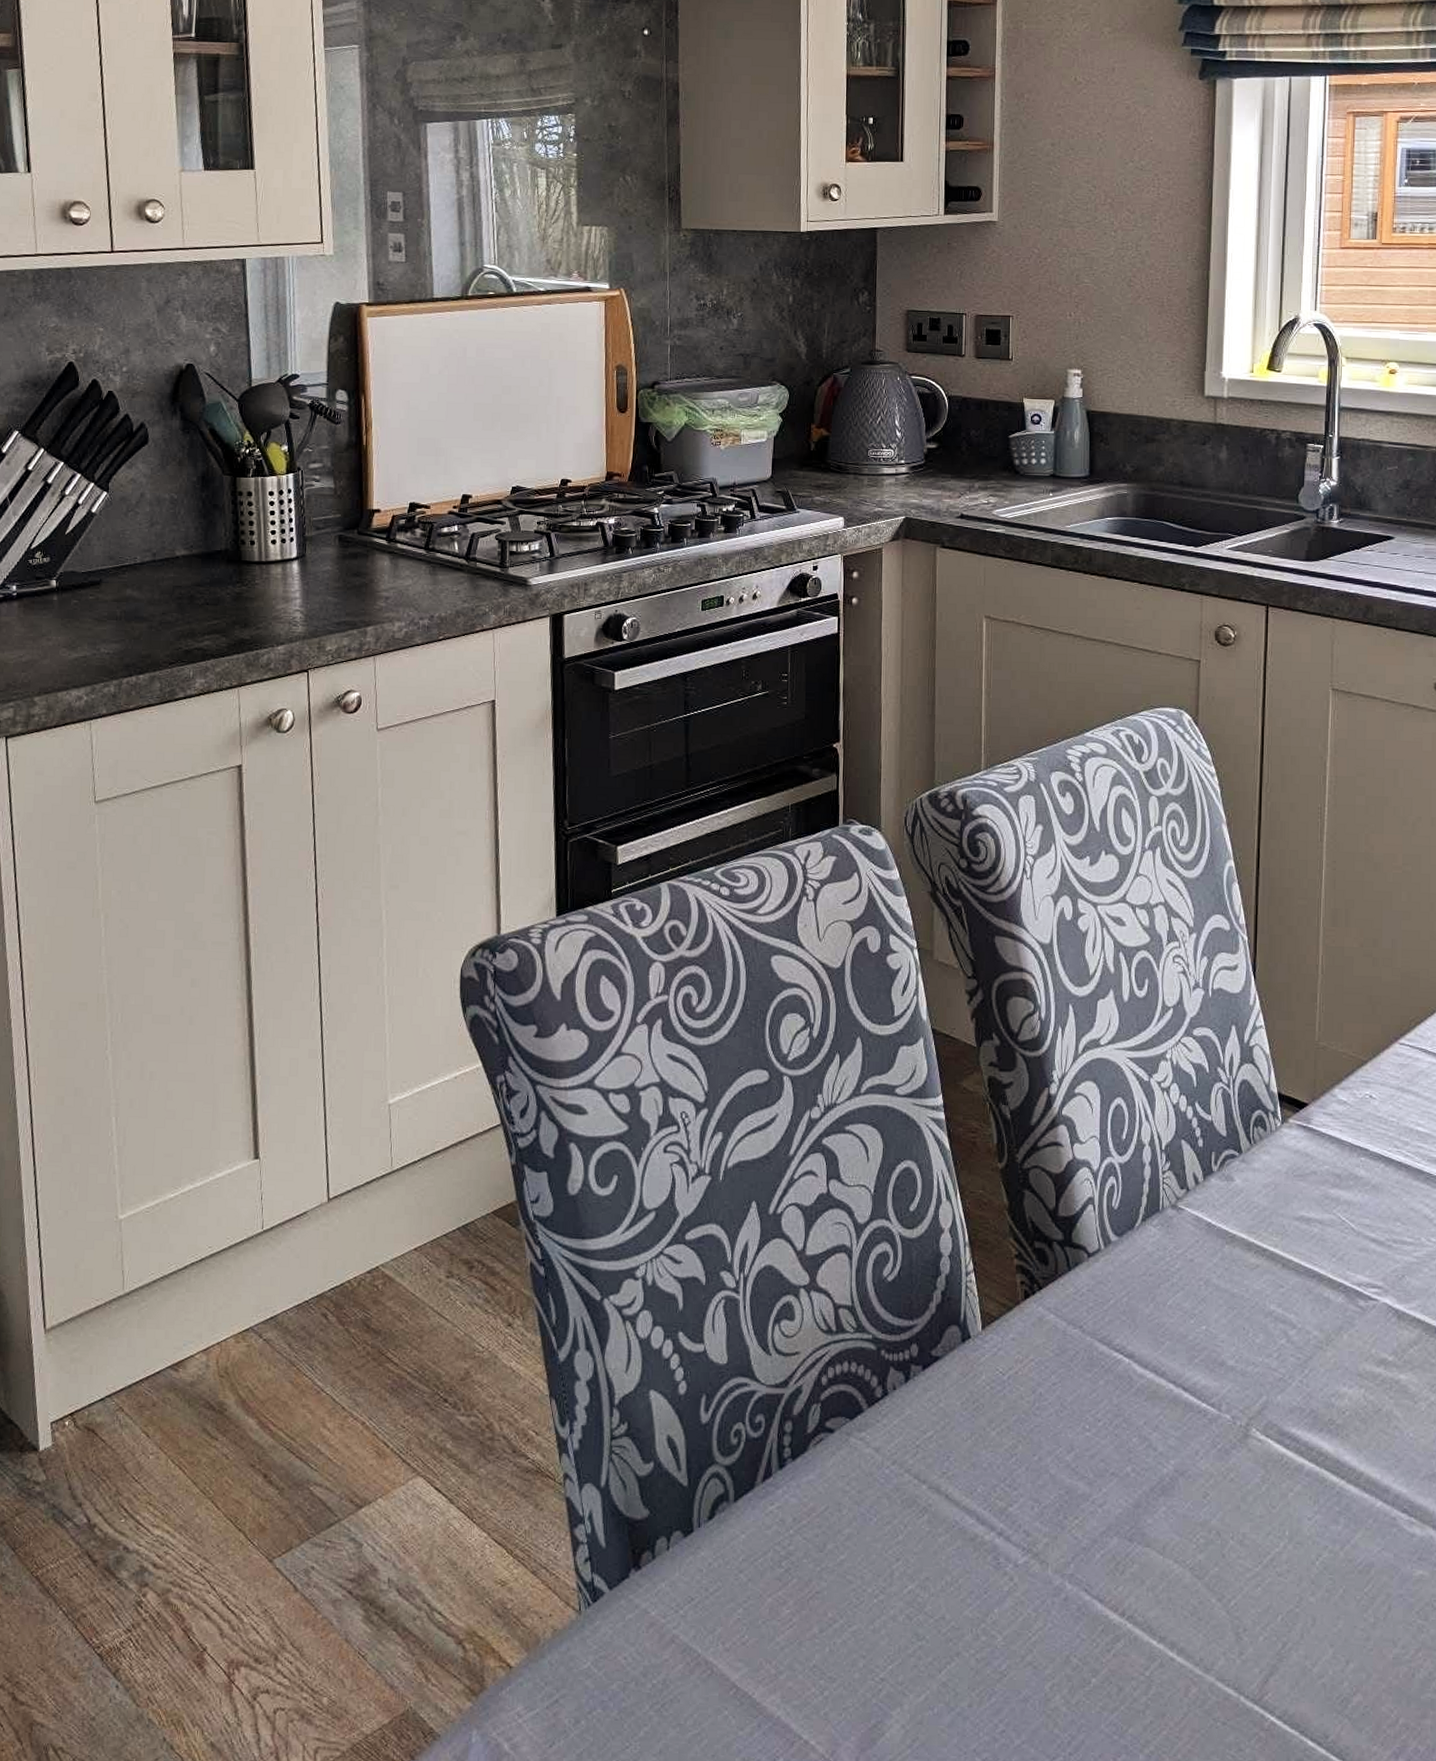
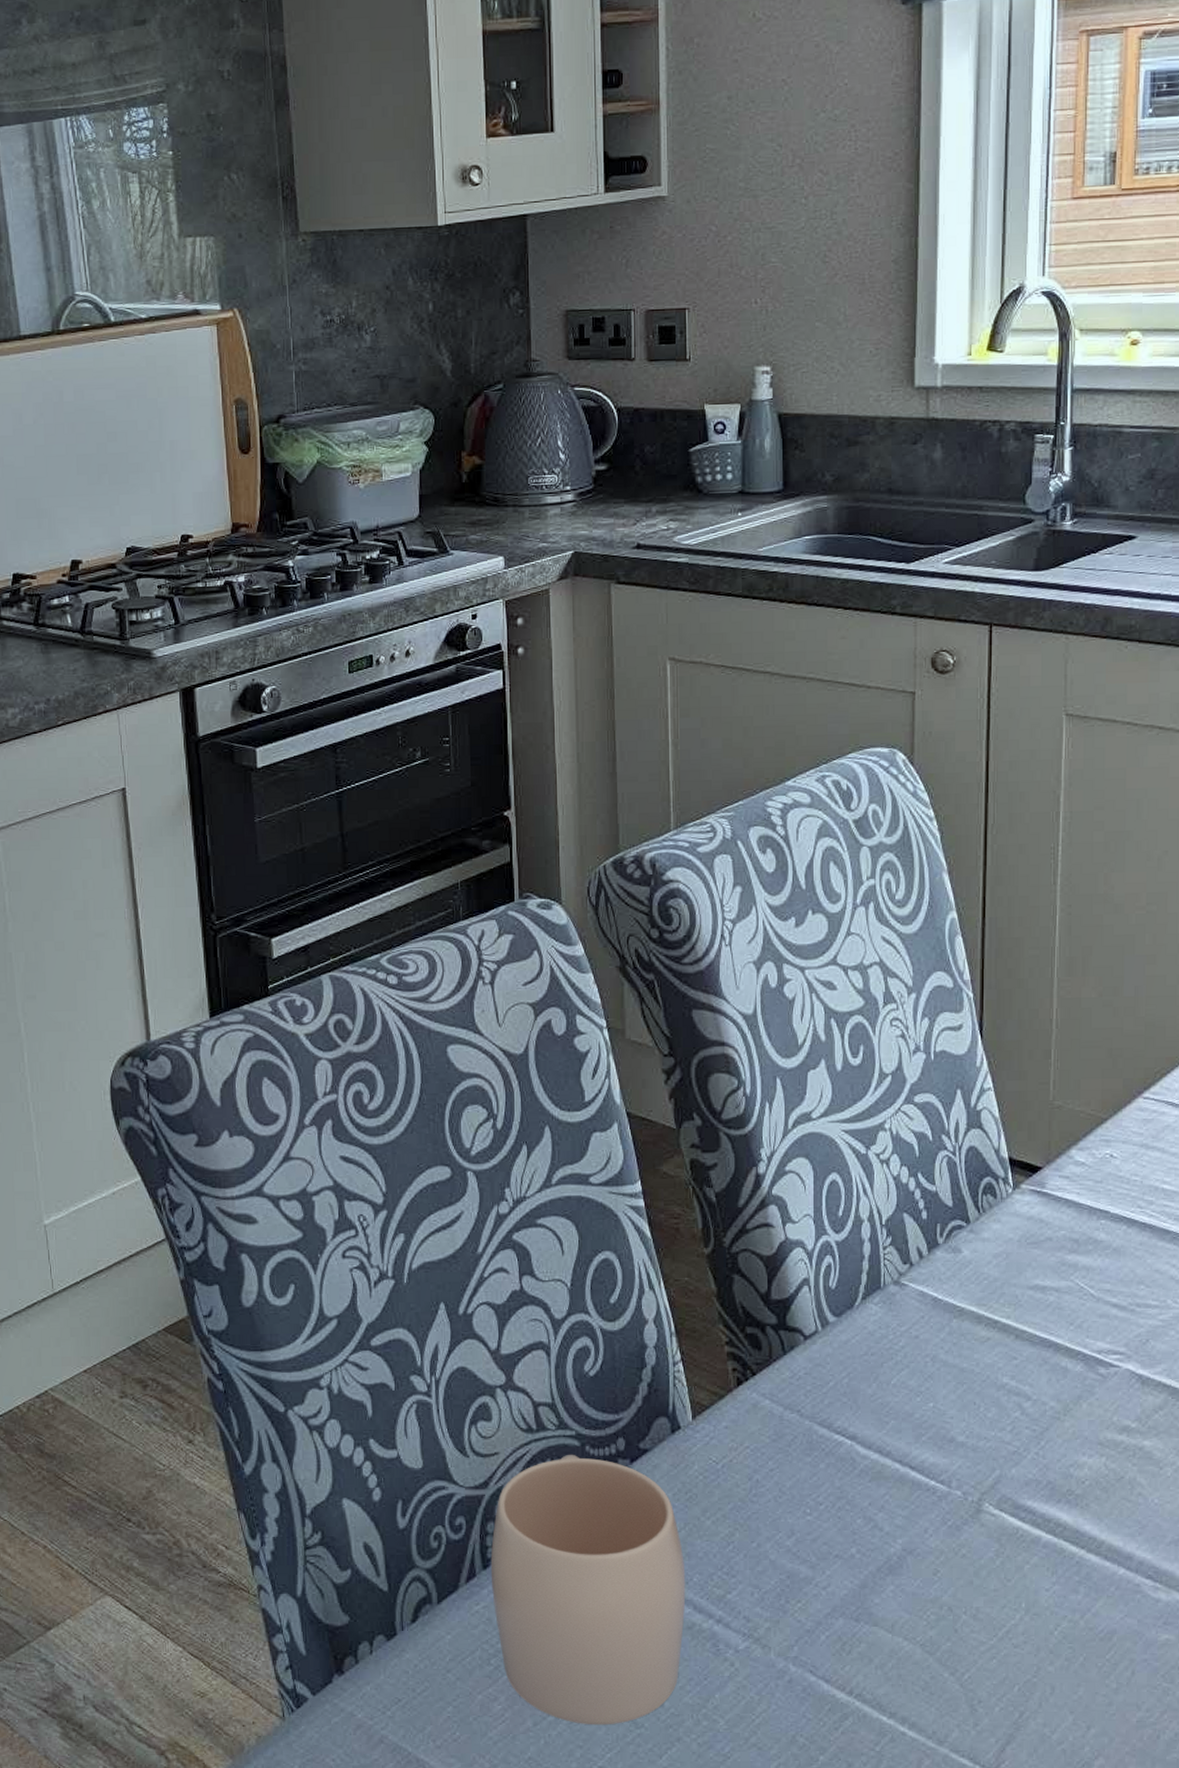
mug: none [786,1357,970,1636] -> present [490,1454,686,1725]

